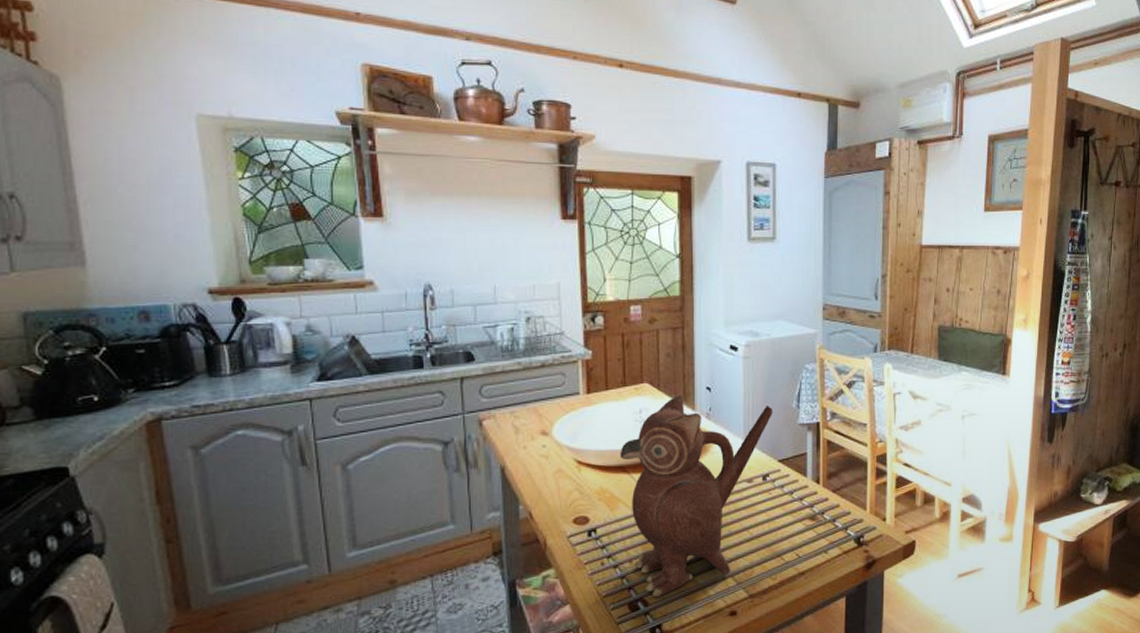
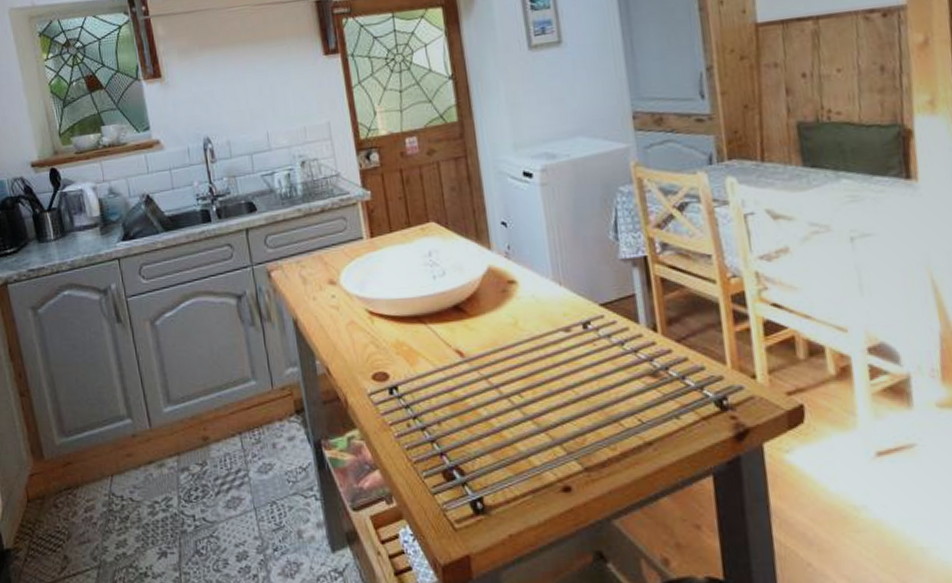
teapot: present [620,394,772,598] -> none [413,232,585,466]

